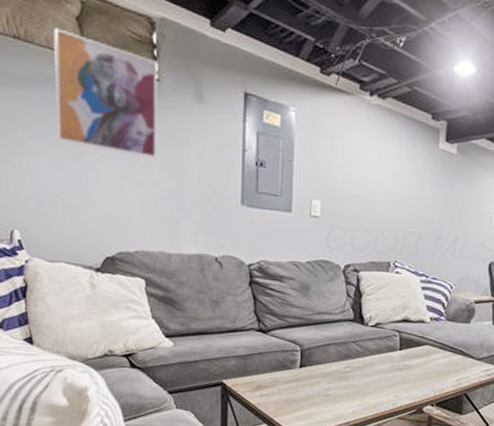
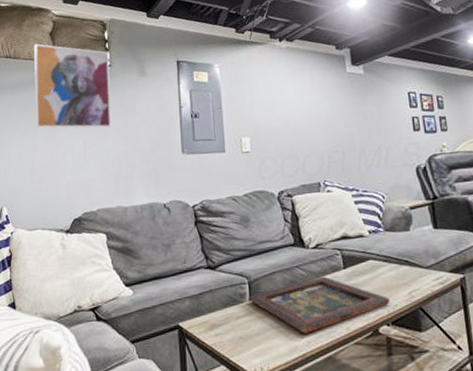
religious icon: none [299,354,438,405] -> present [248,276,390,334]

